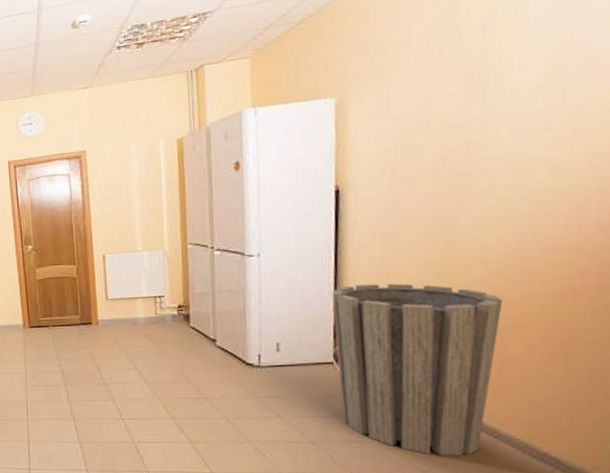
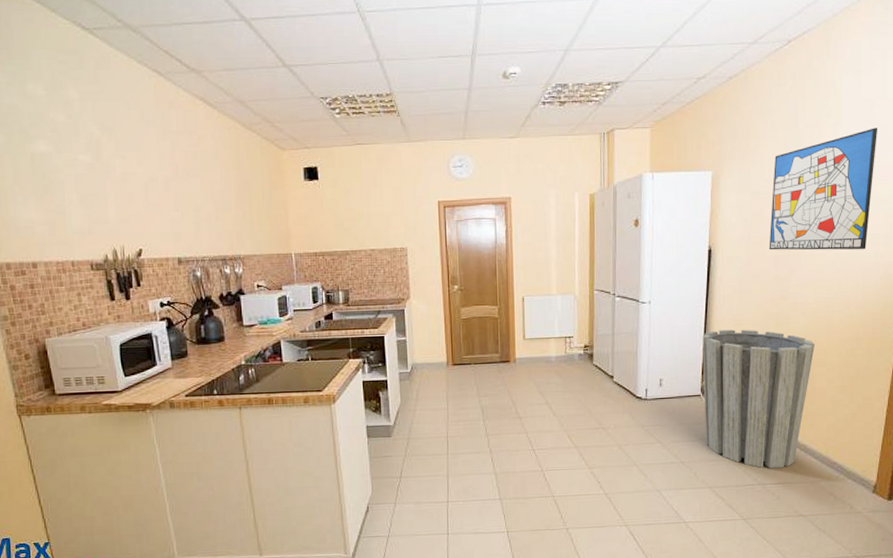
wall art: none [422,15,590,186] -> present [769,127,878,250]

